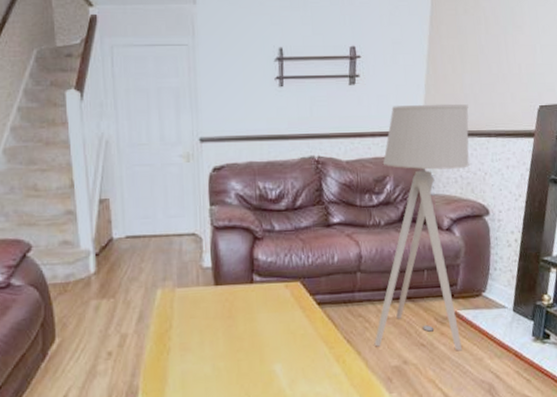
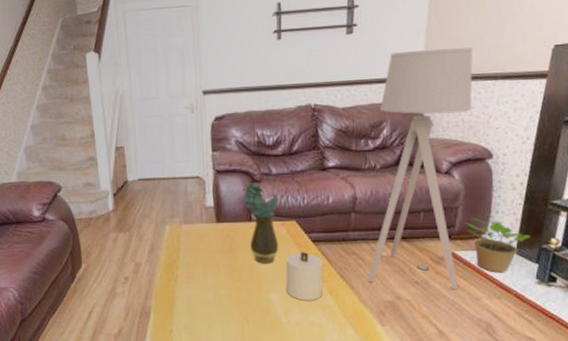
vase: none [243,237,283,331] -> present [242,180,279,264]
candle: none [290,315,330,371] -> present [285,251,324,302]
potted plant: none [466,275,526,332] -> present [465,217,531,273]

